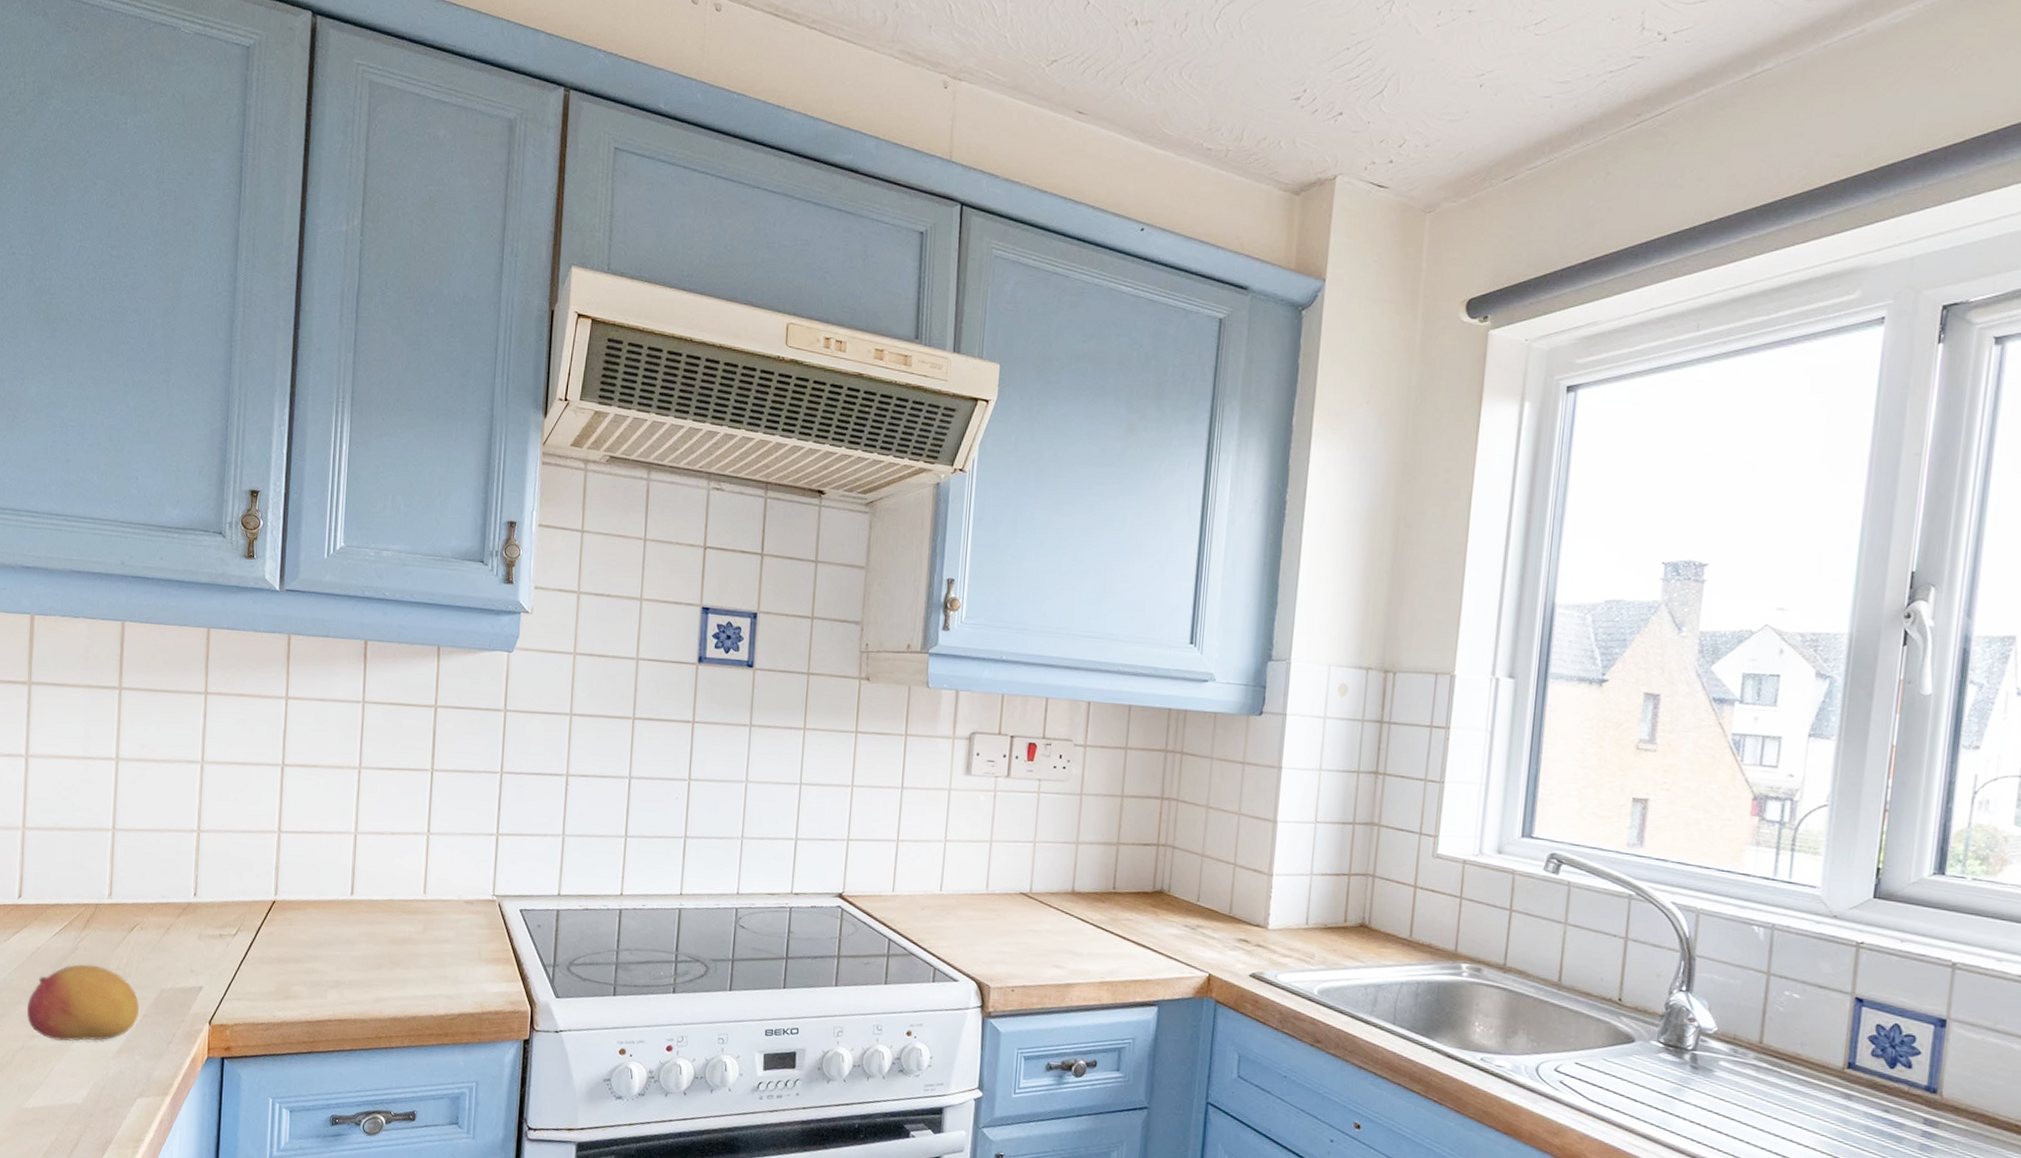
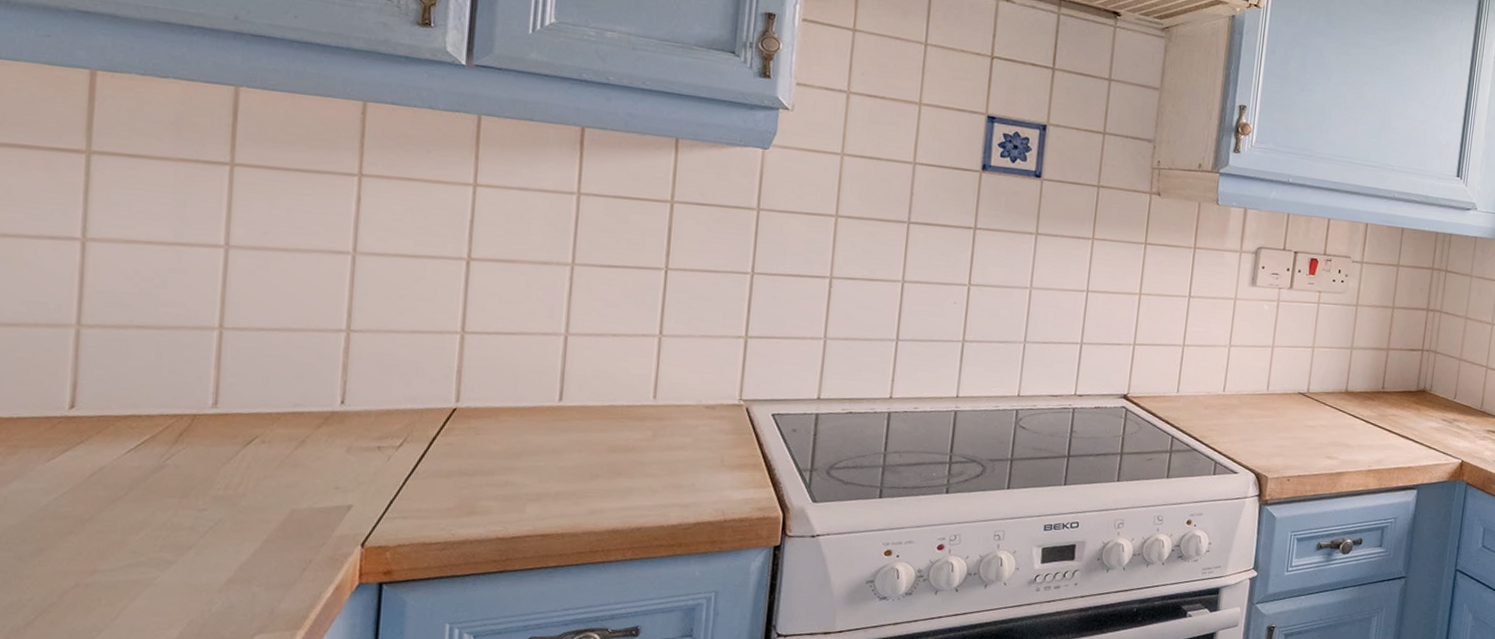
fruit: present [26,964,139,1041] -> none [82,485,258,575]

